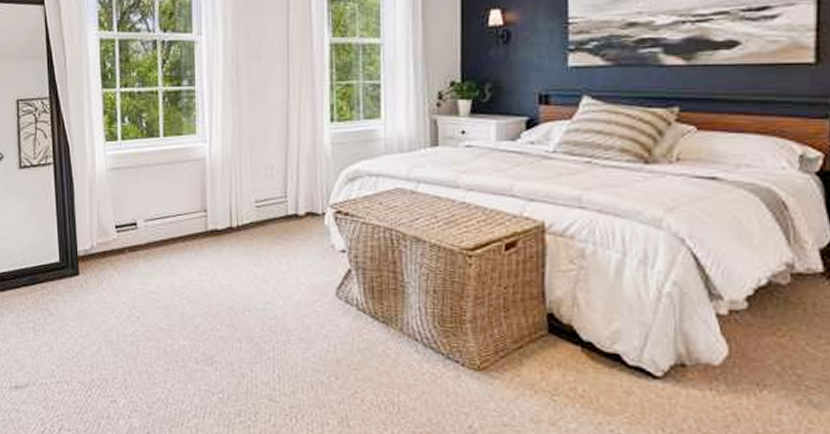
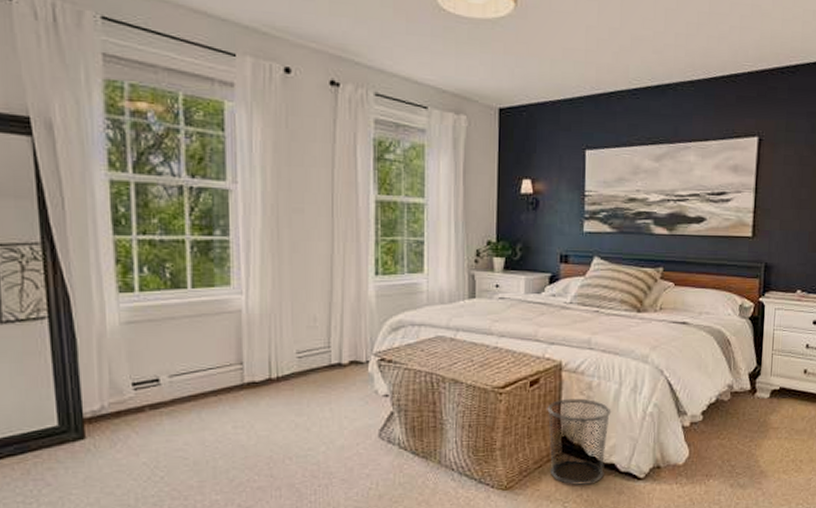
waste bin: none [527,267,613,378] -> present [547,398,612,486]

